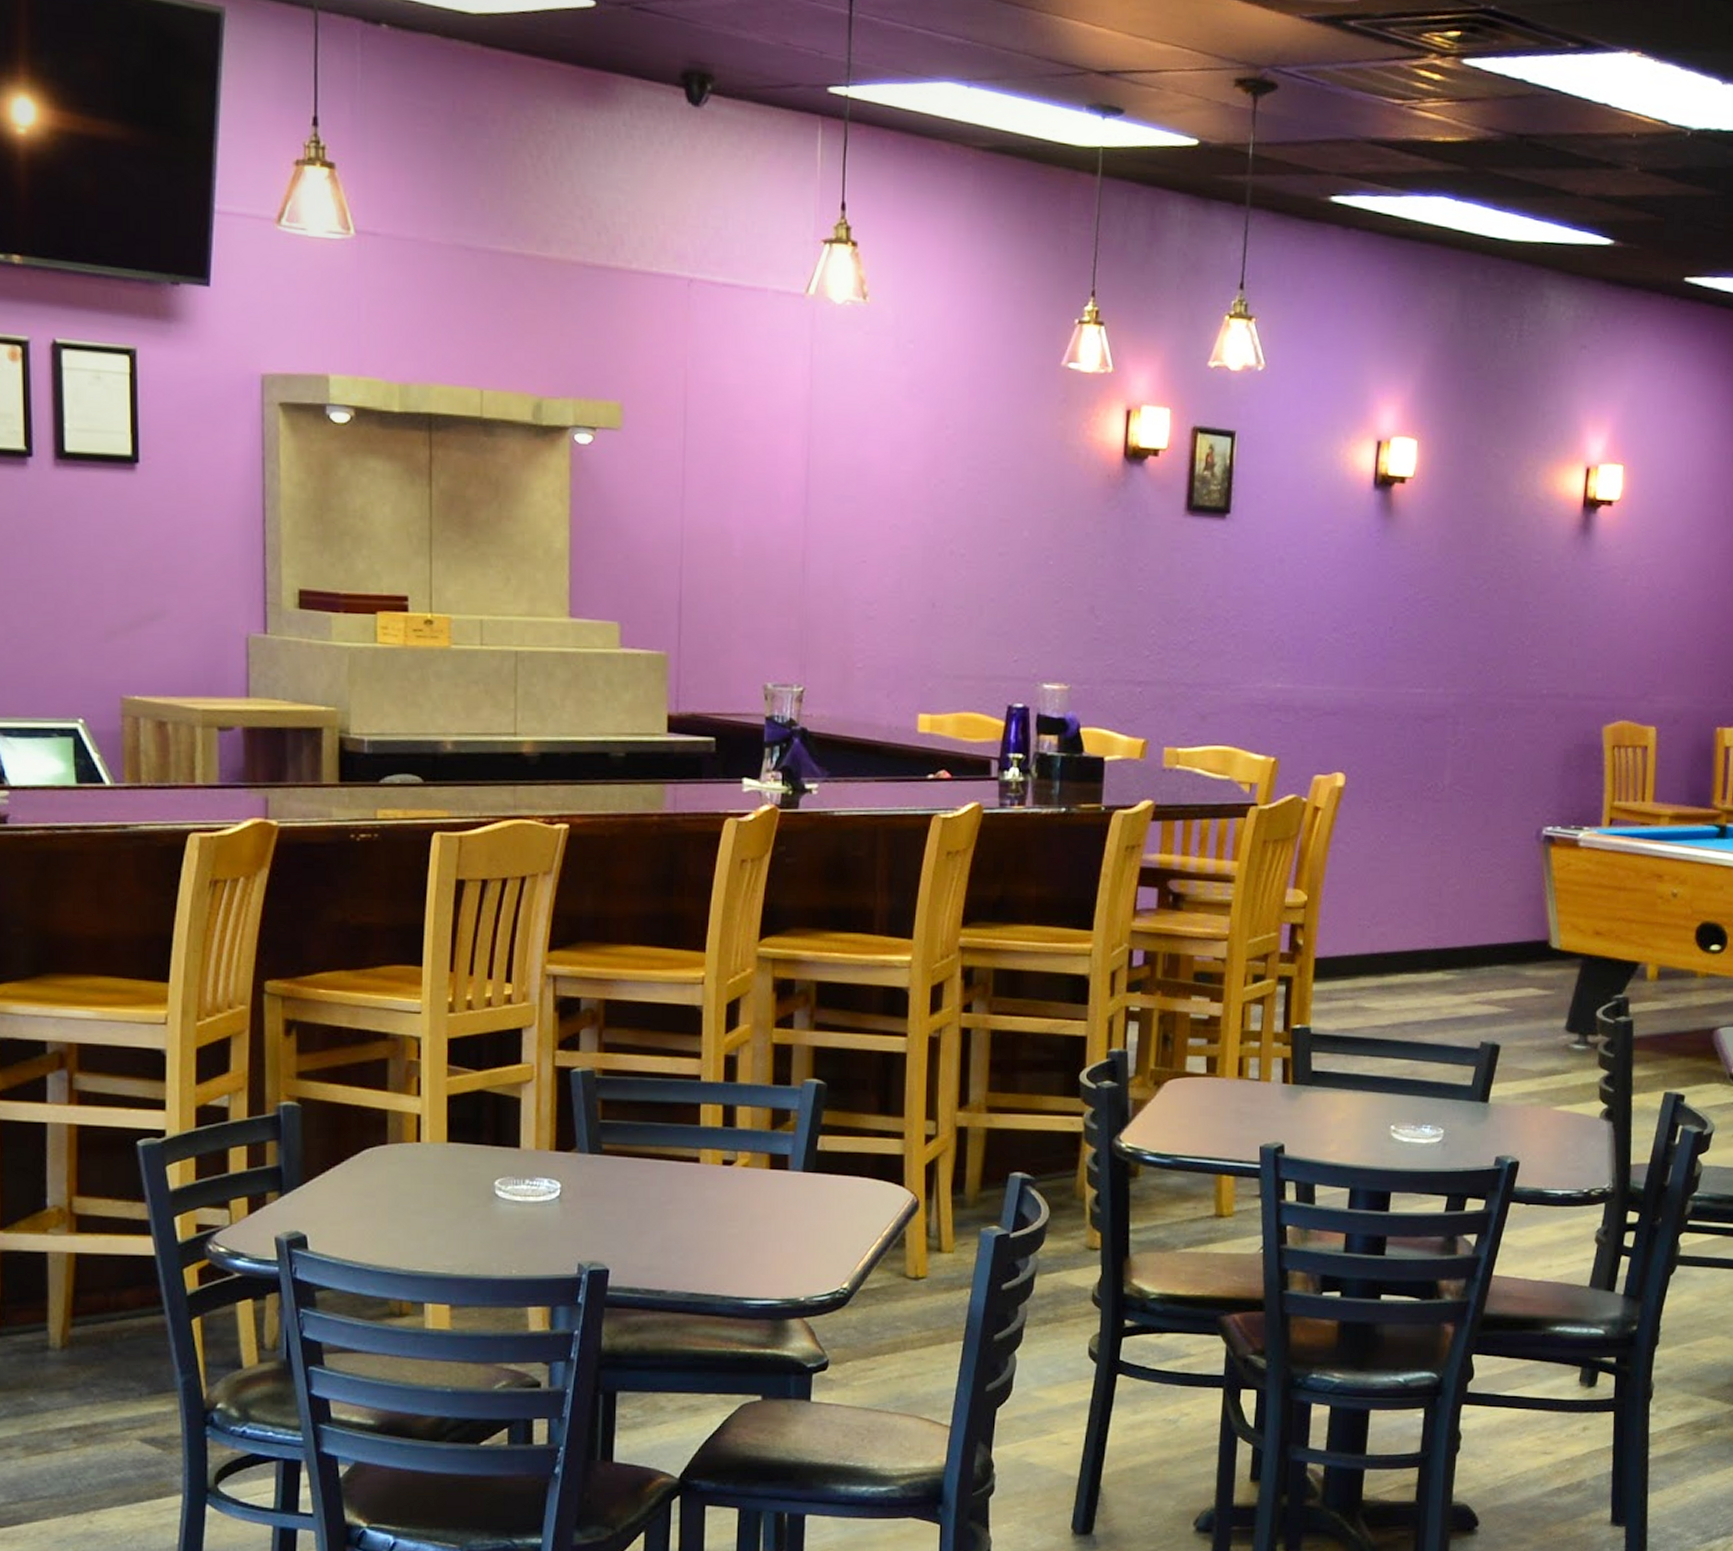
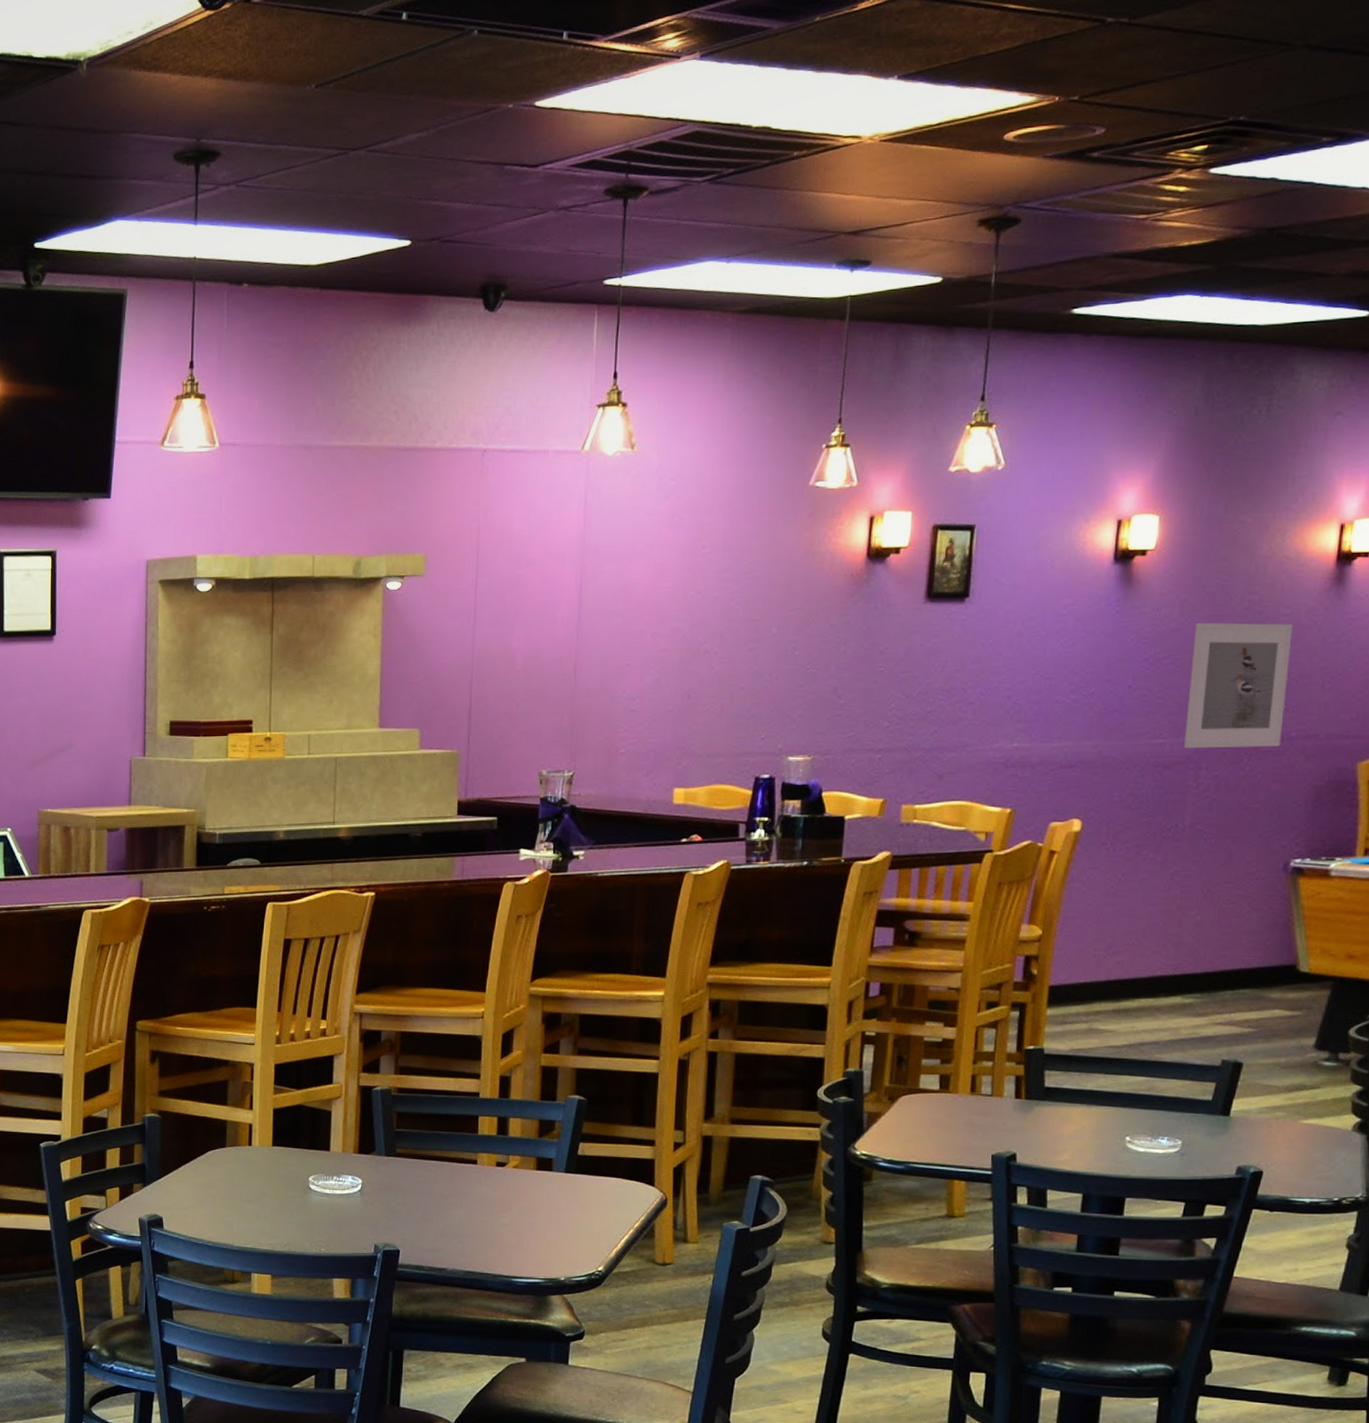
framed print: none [1443,562,1543,704] -> present [1184,622,1293,748]

